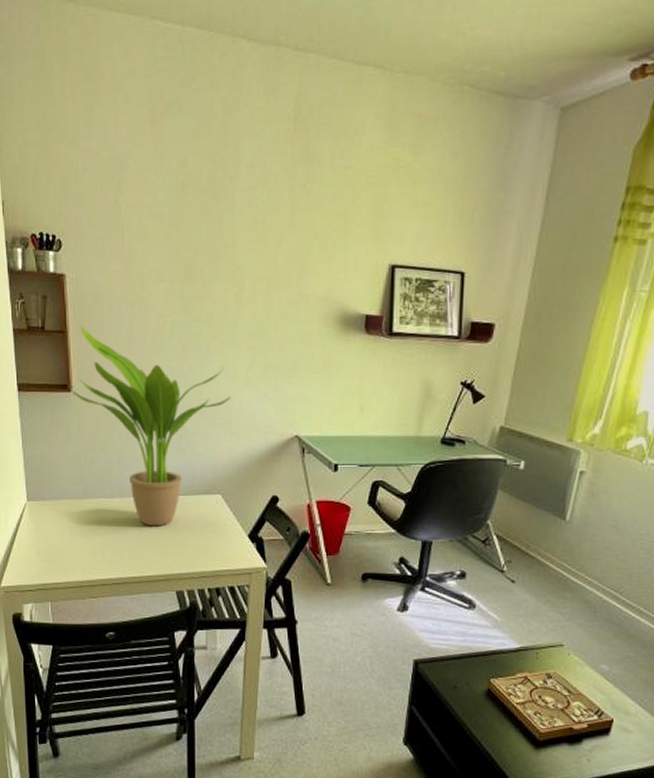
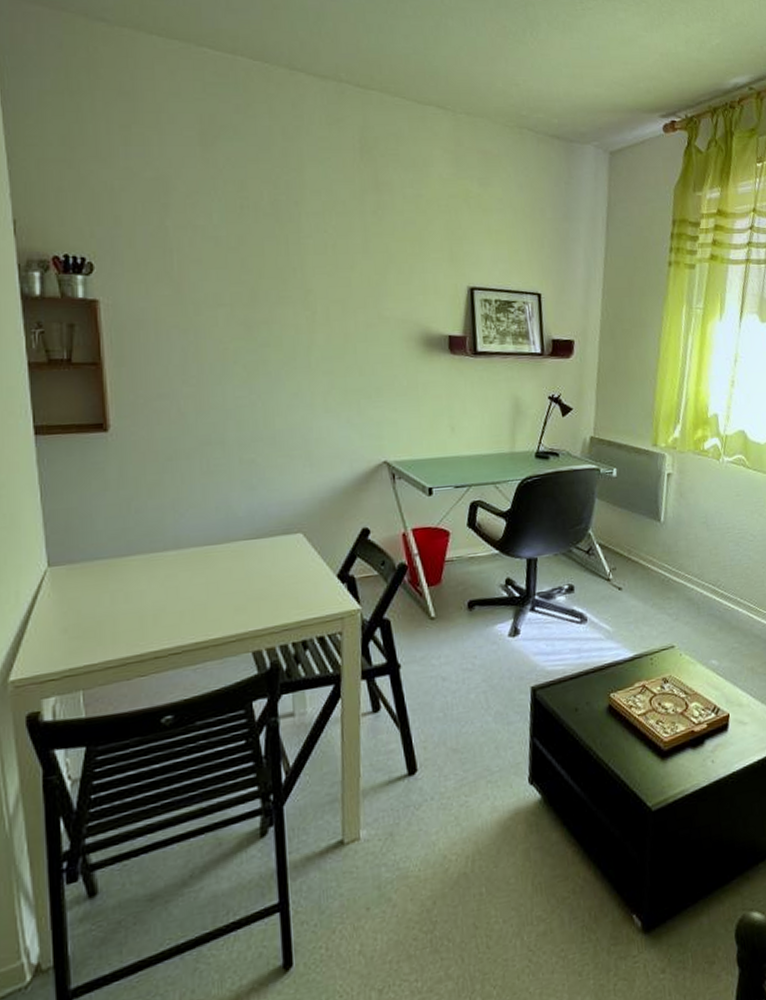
potted plant: present [70,326,231,527] -> none [107,357,308,579]

